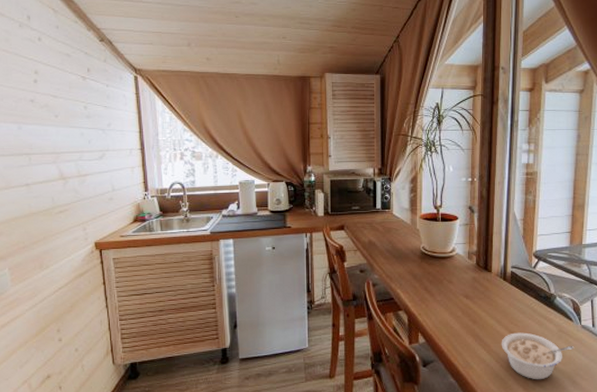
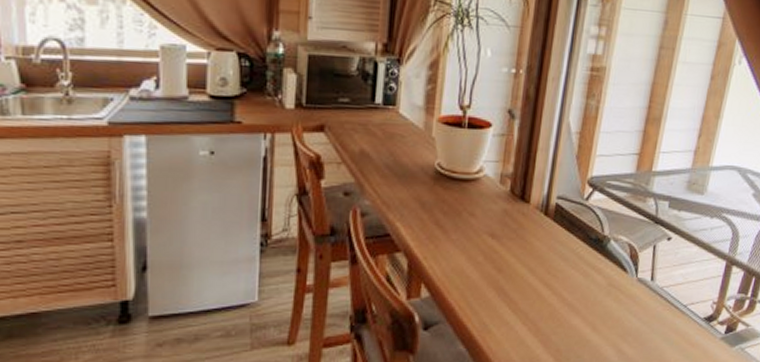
legume: present [501,332,575,380] -> none [531,286,625,348]

